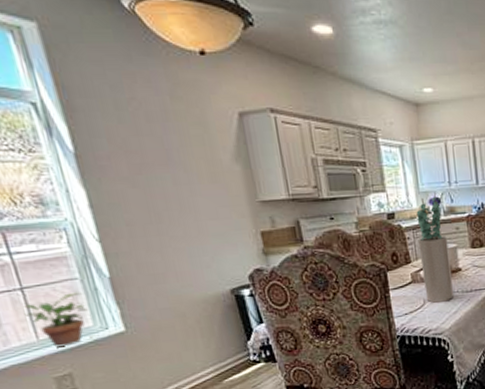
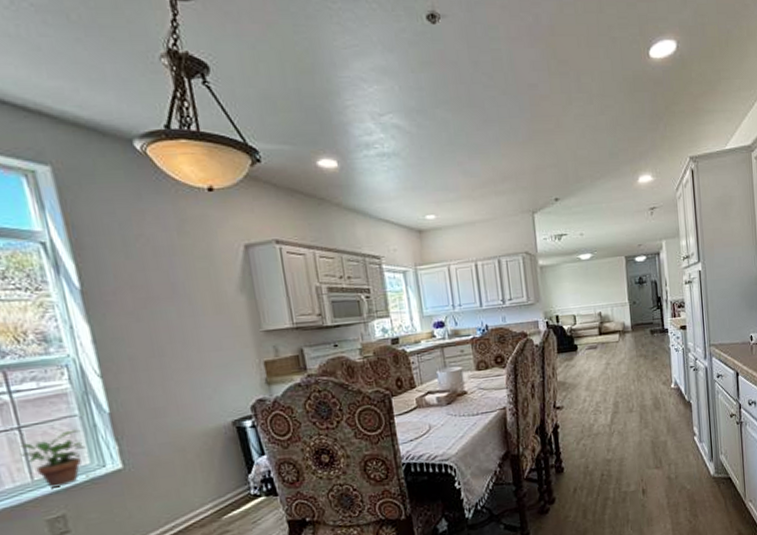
vase: present [416,192,455,303] -> none [420,316,461,428]

